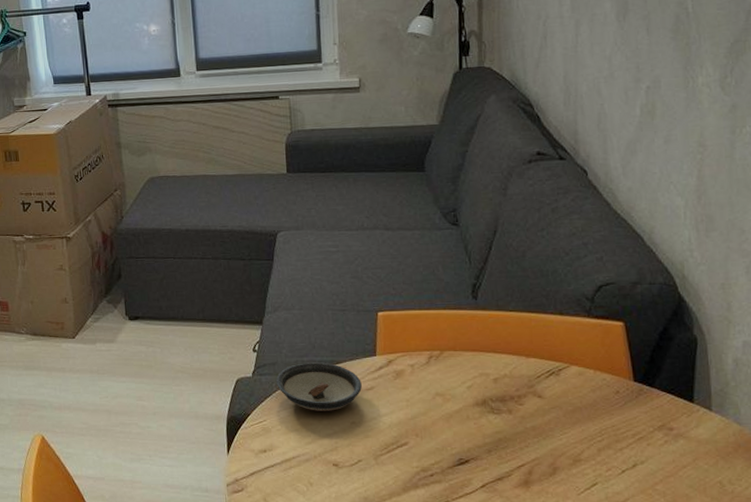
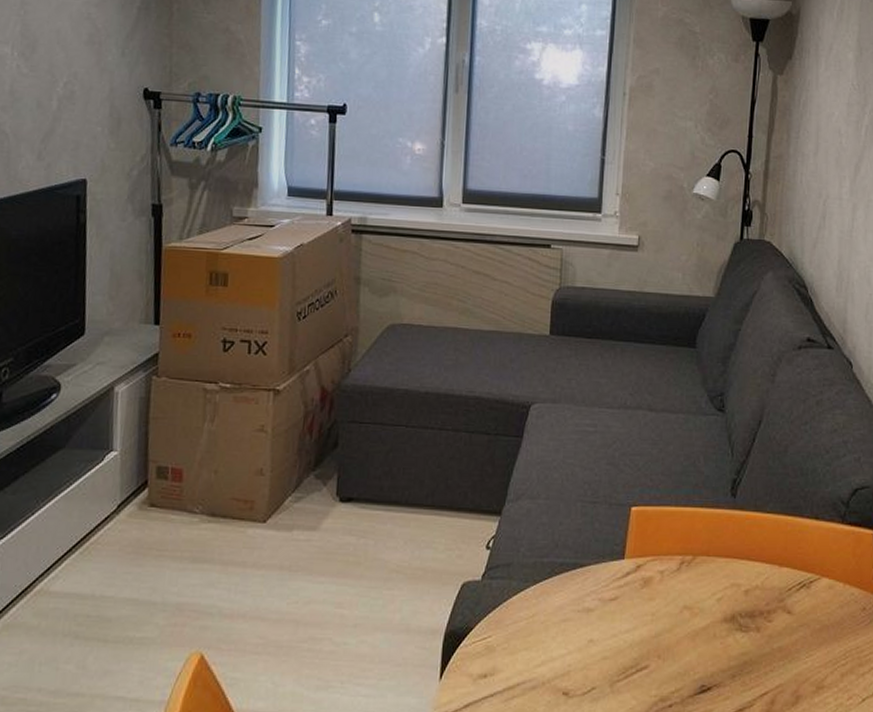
saucer: present [275,362,362,411] -> none [508,565,605,626]

